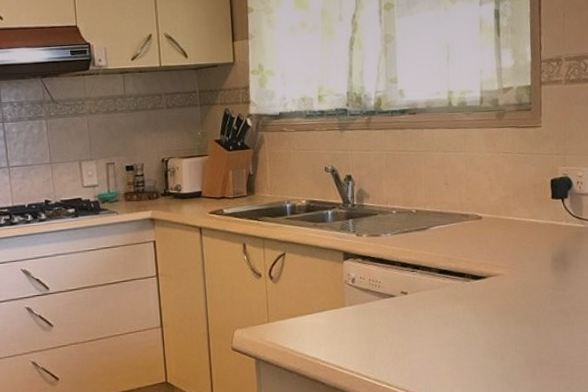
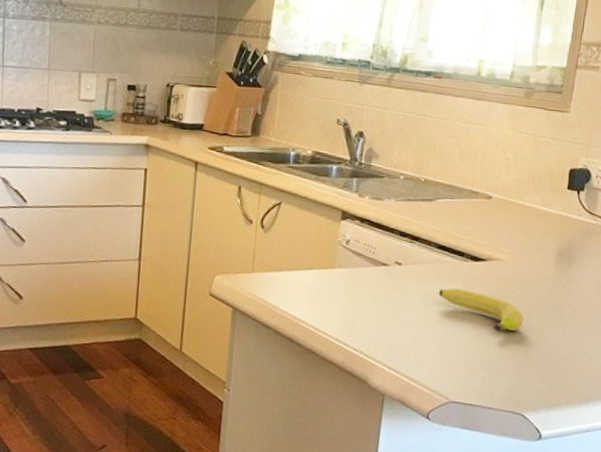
fruit: none [446,307,532,343] -> present [438,288,524,332]

